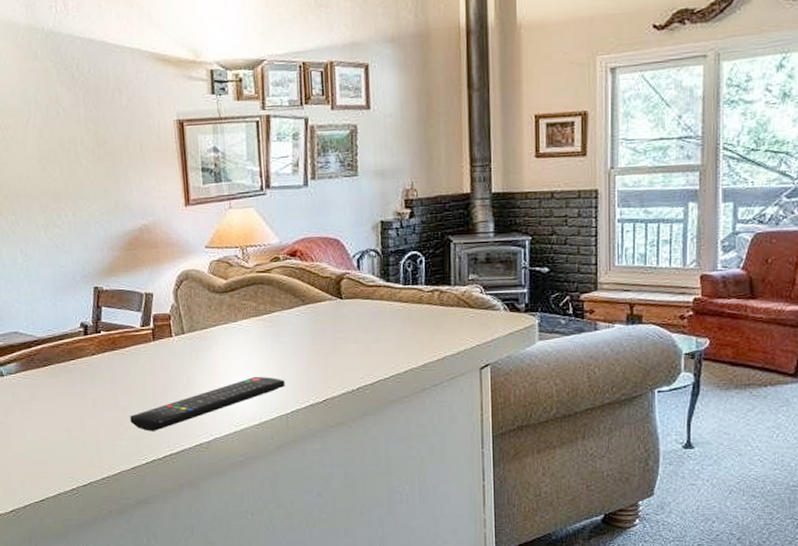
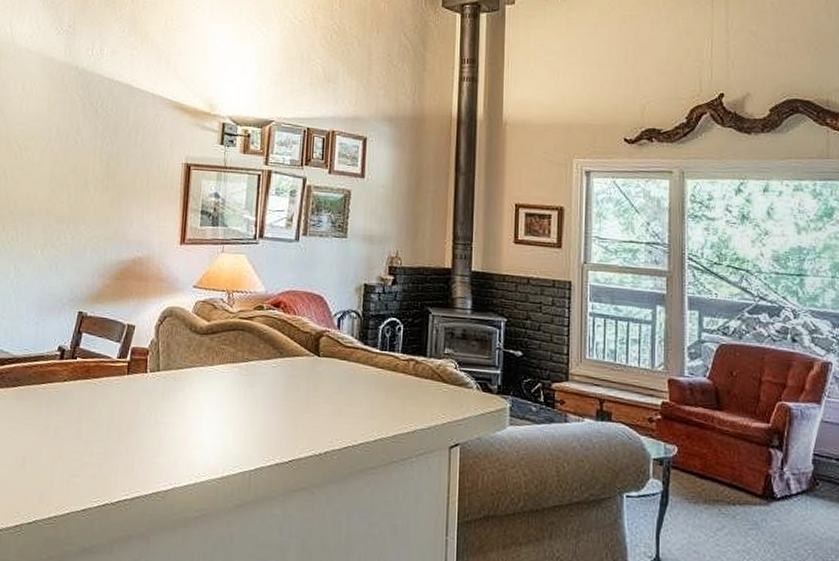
remote control: present [130,376,285,431] -> none [89,425,253,472]

